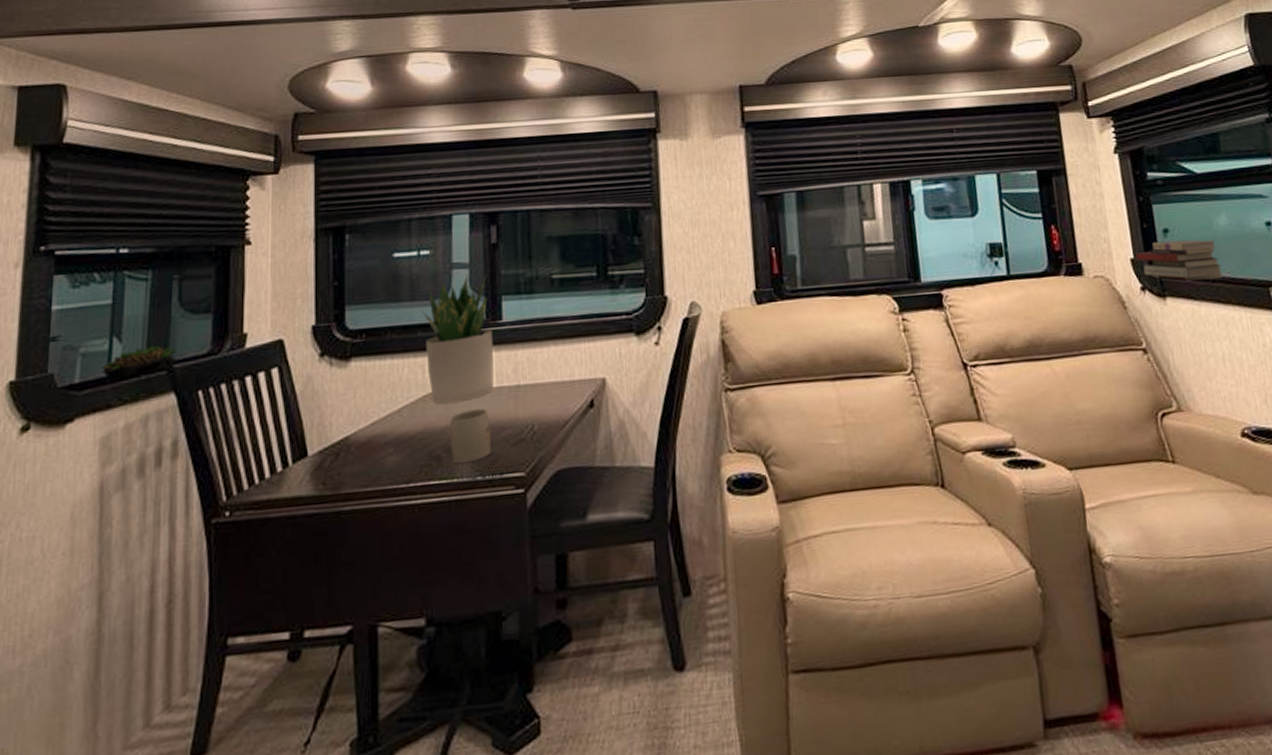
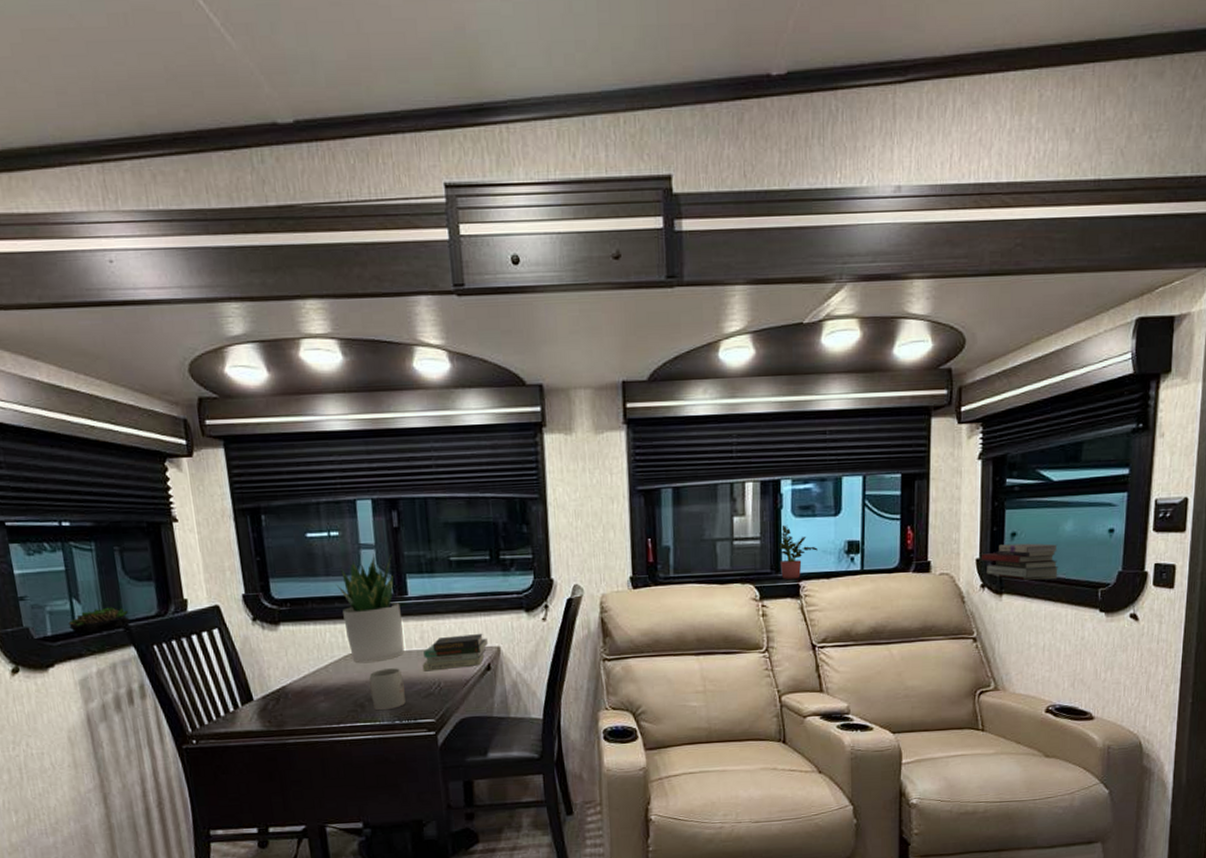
books: none [514,362,591,412] -> present [422,633,488,672]
potted plant: none [914,227,958,289] -> present [778,524,818,580]

